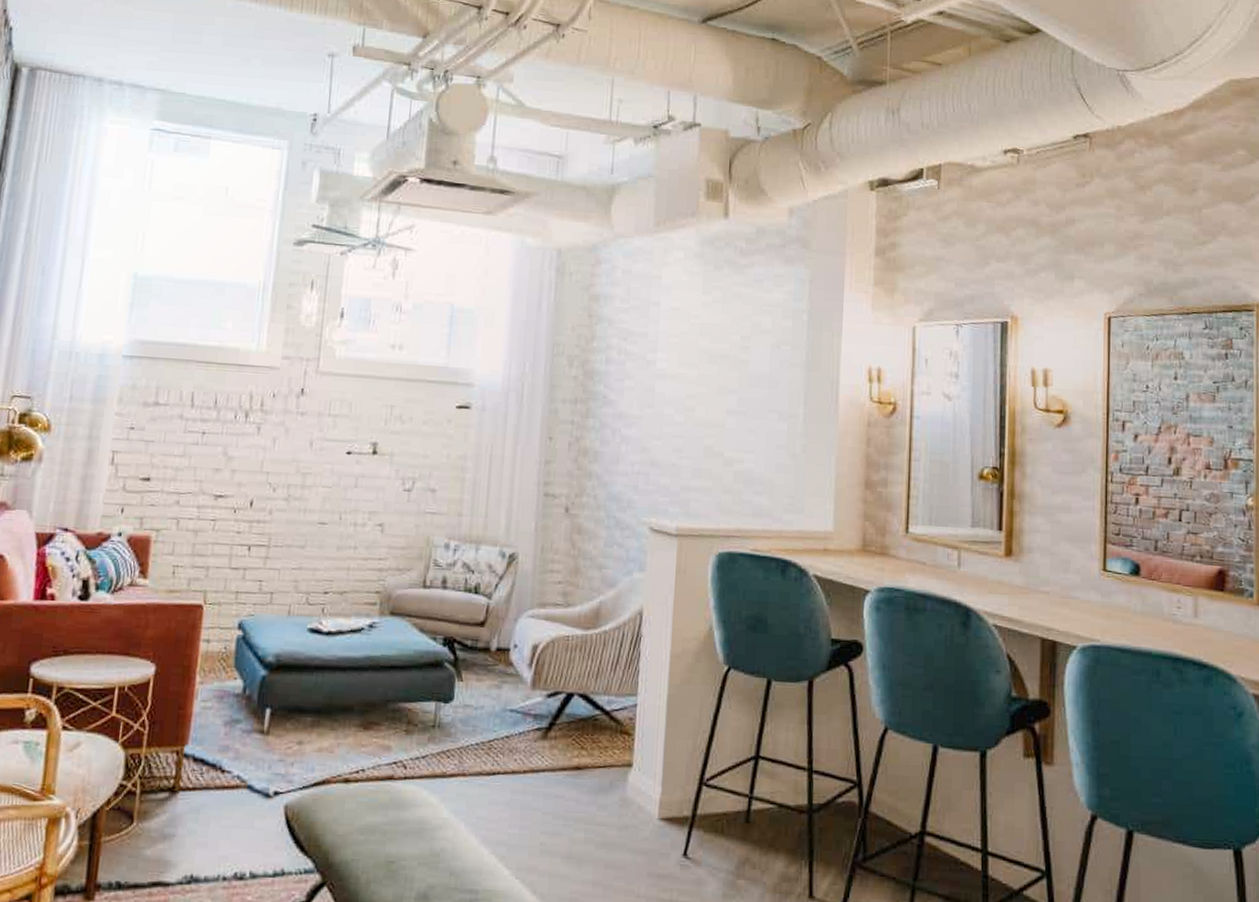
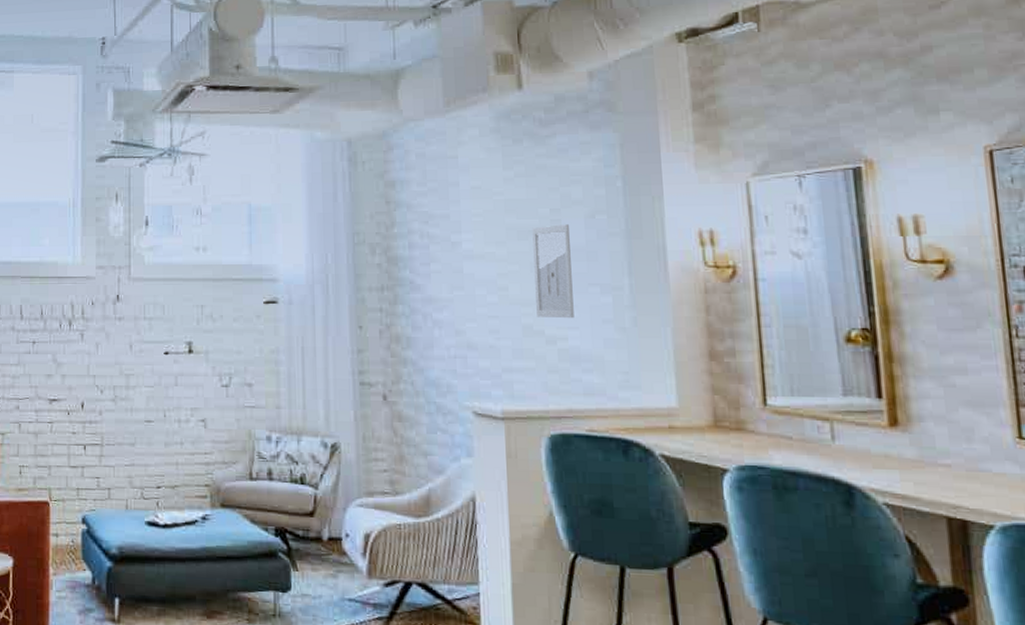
wall art: none [718,351,756,443] -> present [532,224,574,319]

